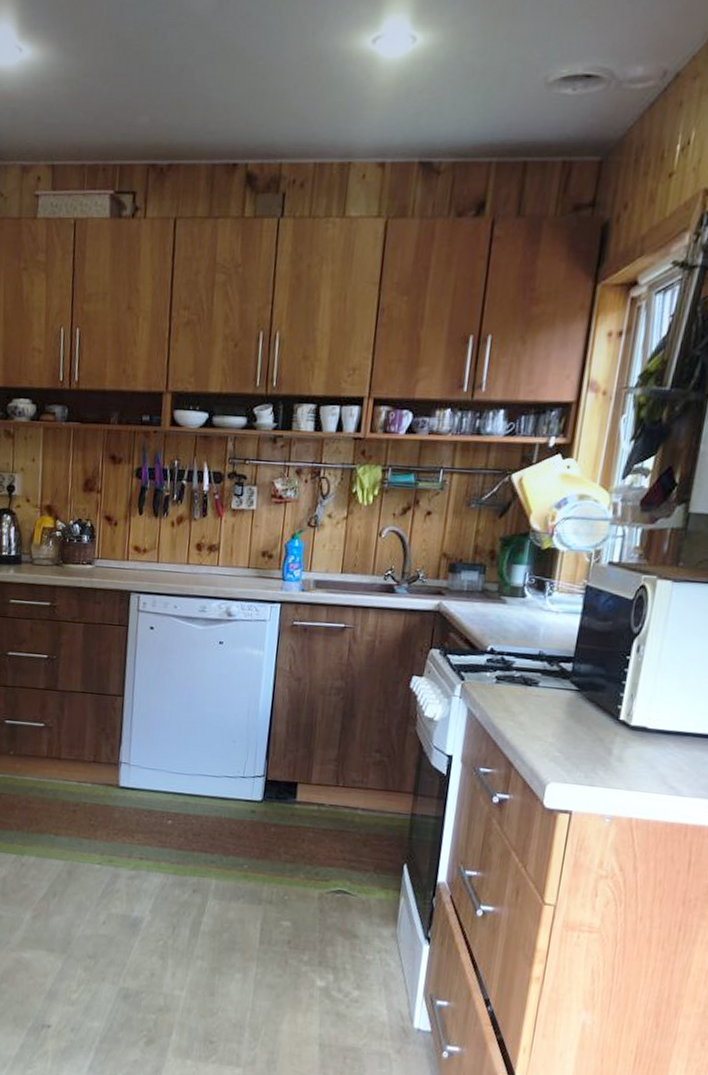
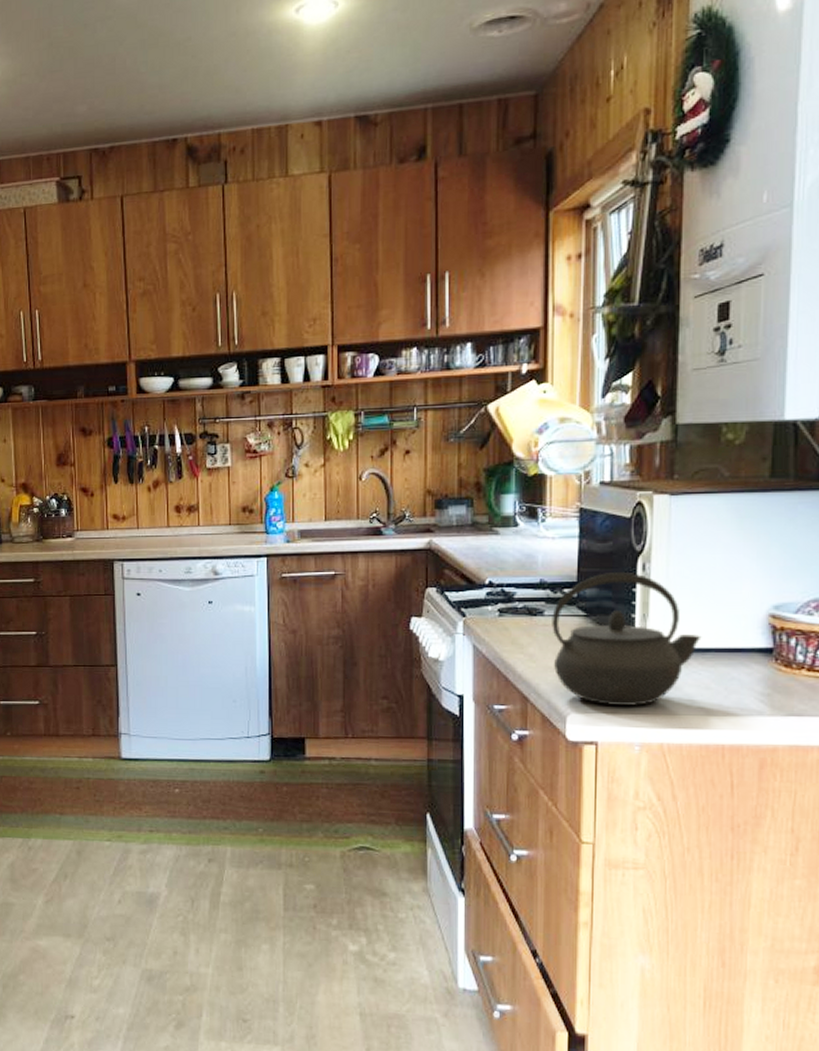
kettle: none [541,651,683,781] -> present [552,571,702,706]

